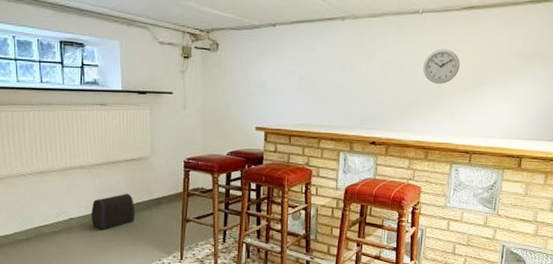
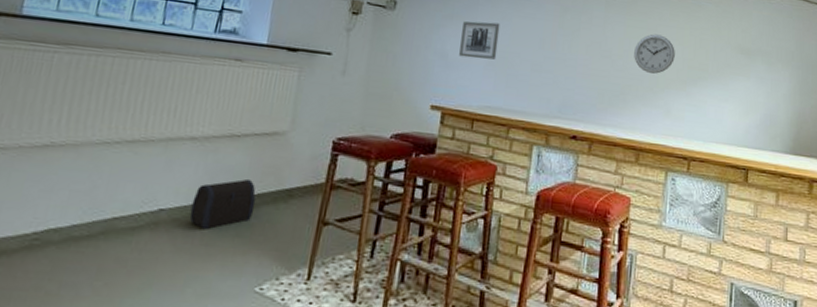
wall art: none [274,53,306,86] -> present [459,21,500,60]

